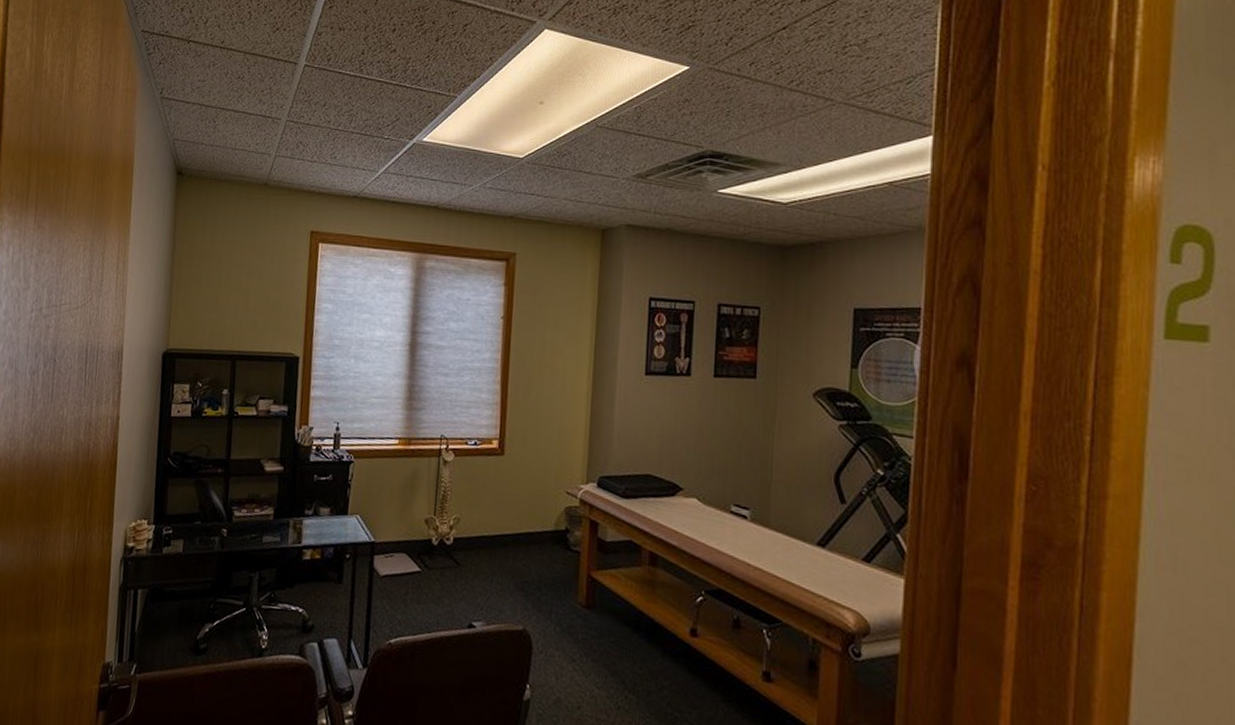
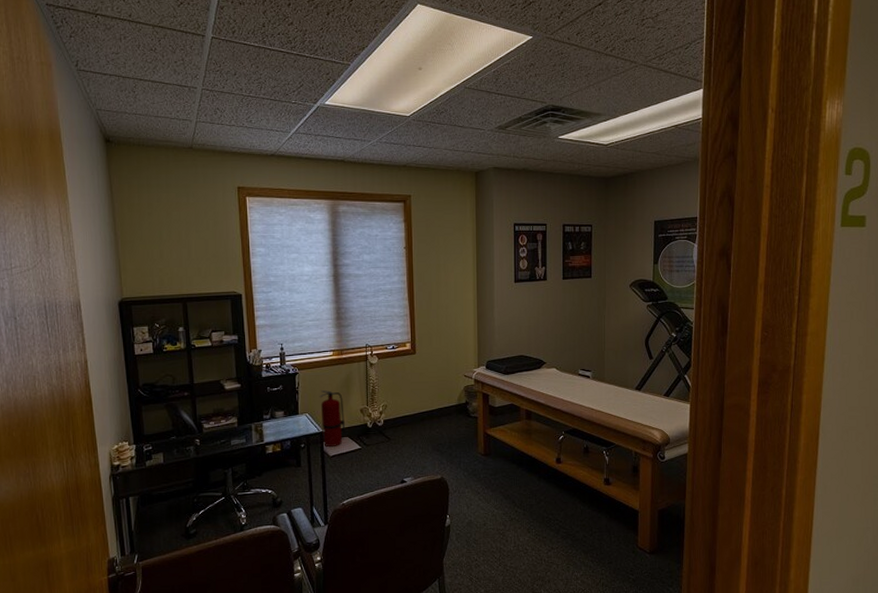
fire extinguisher: none [373,488,405,564] -> present [319,390,346,447]

